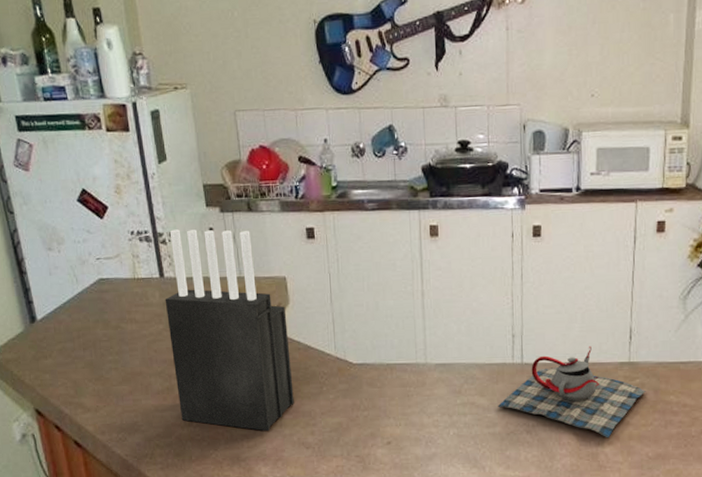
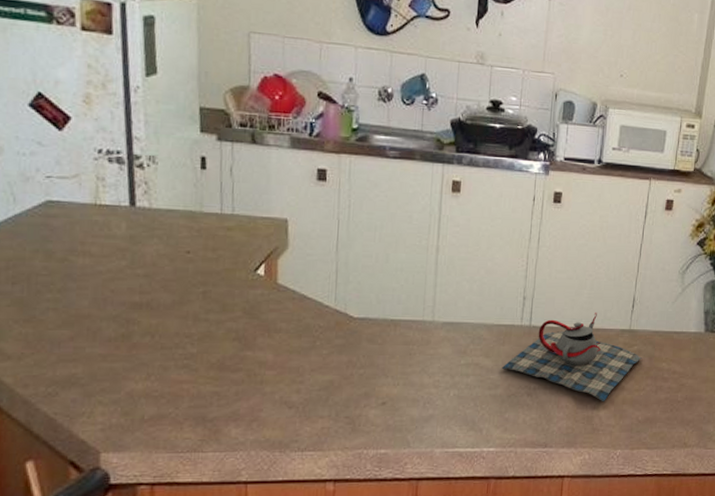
knife block: present [165,229,294,432] -> none [132,153,283,389]

